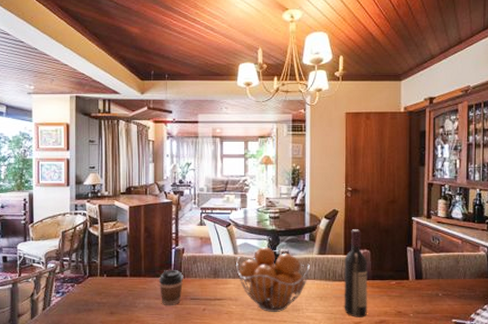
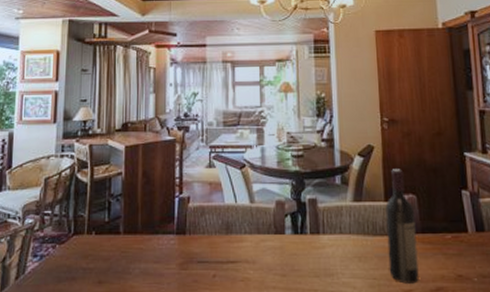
coffee cup: present [158,269,184,306] -> none [158,223,189,272]
fruit basket: present [236,247,311,312] -> none [253,193,345,278]

